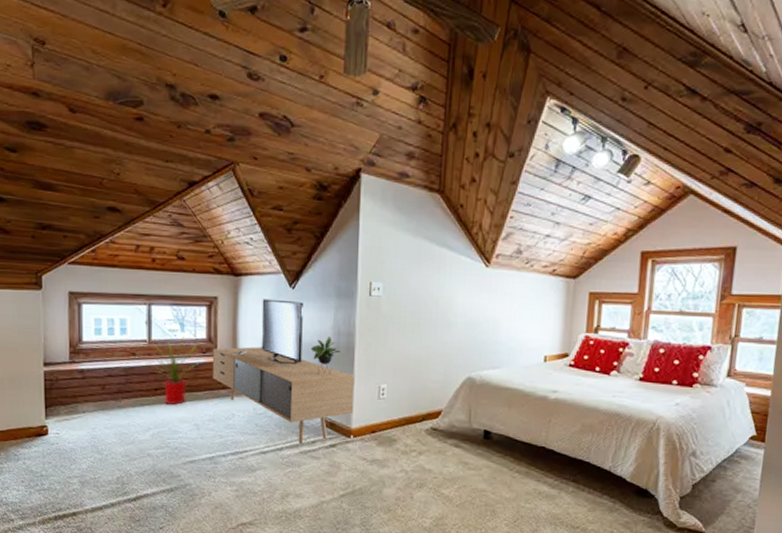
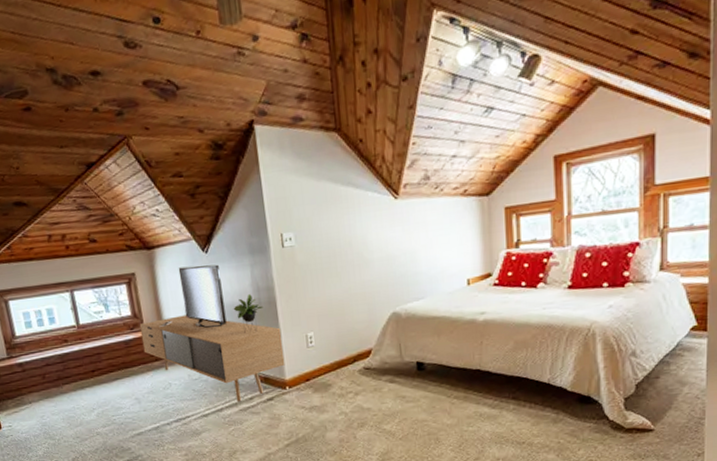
house plant: present [150,336,200,405] -> none [81,316,129,383]

